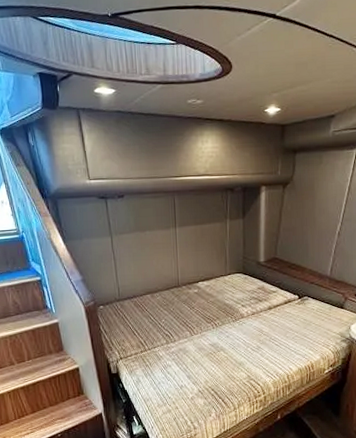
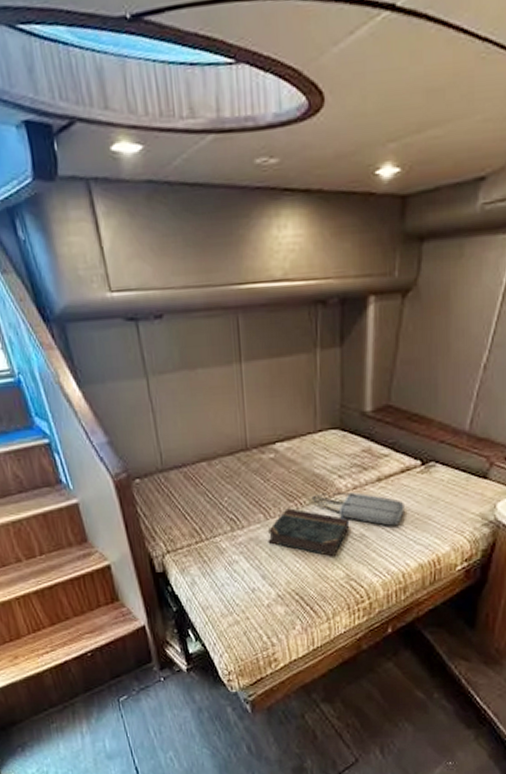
book: none [192,328,250,363] -> present [267,508,350,557]
tote bag: none [223,317,288,341] -> present [311,492,404,526]

